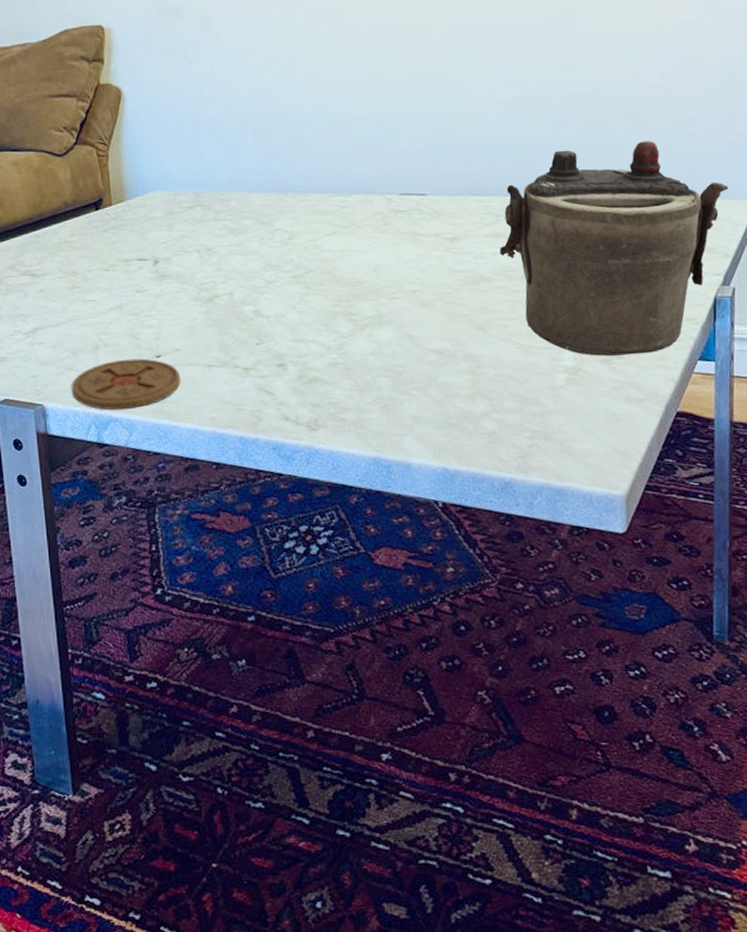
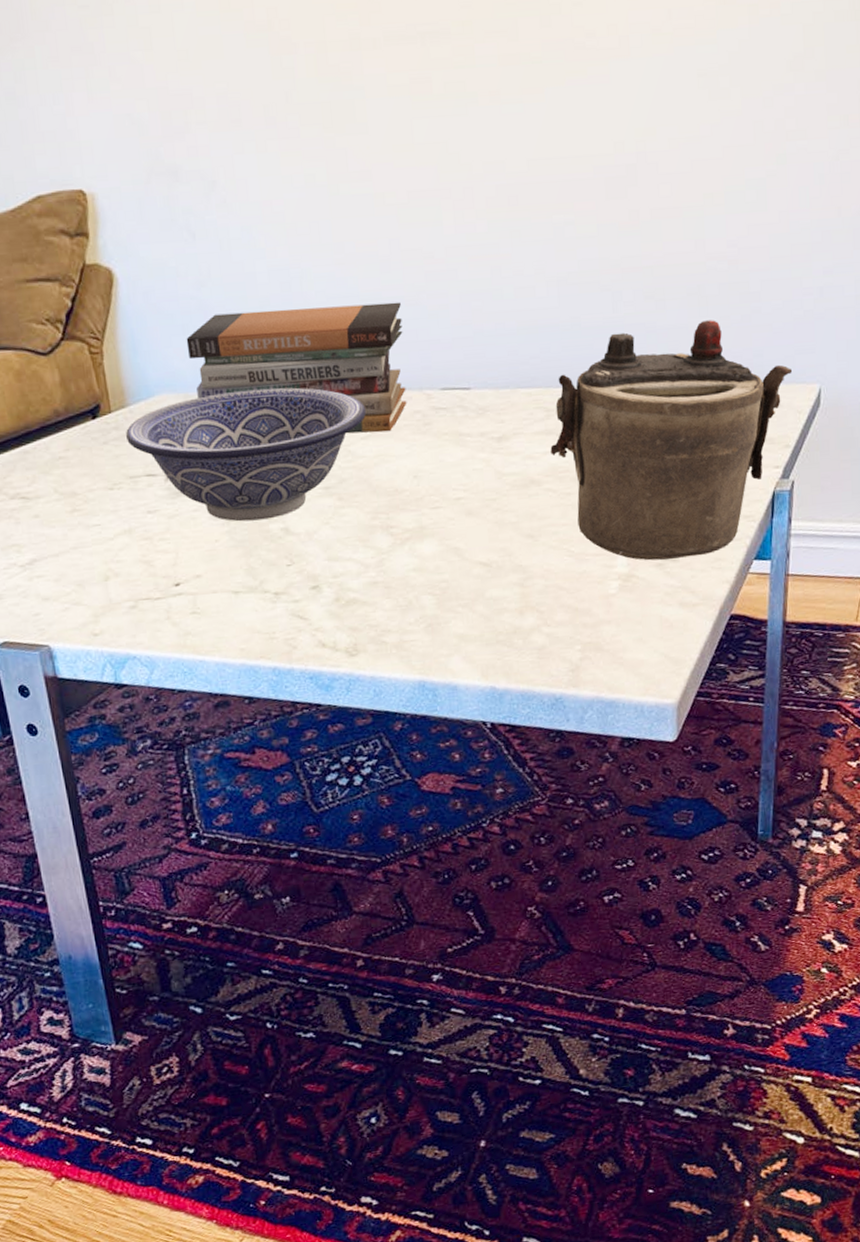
coaster: present [71,358,181,410] -> none [79,588,204,647]
decorative bowl: none [123,189,333,303] -> present [126,387,367,522]
book stack: none [179,119,369,230] -> present [186,302,407,434]

